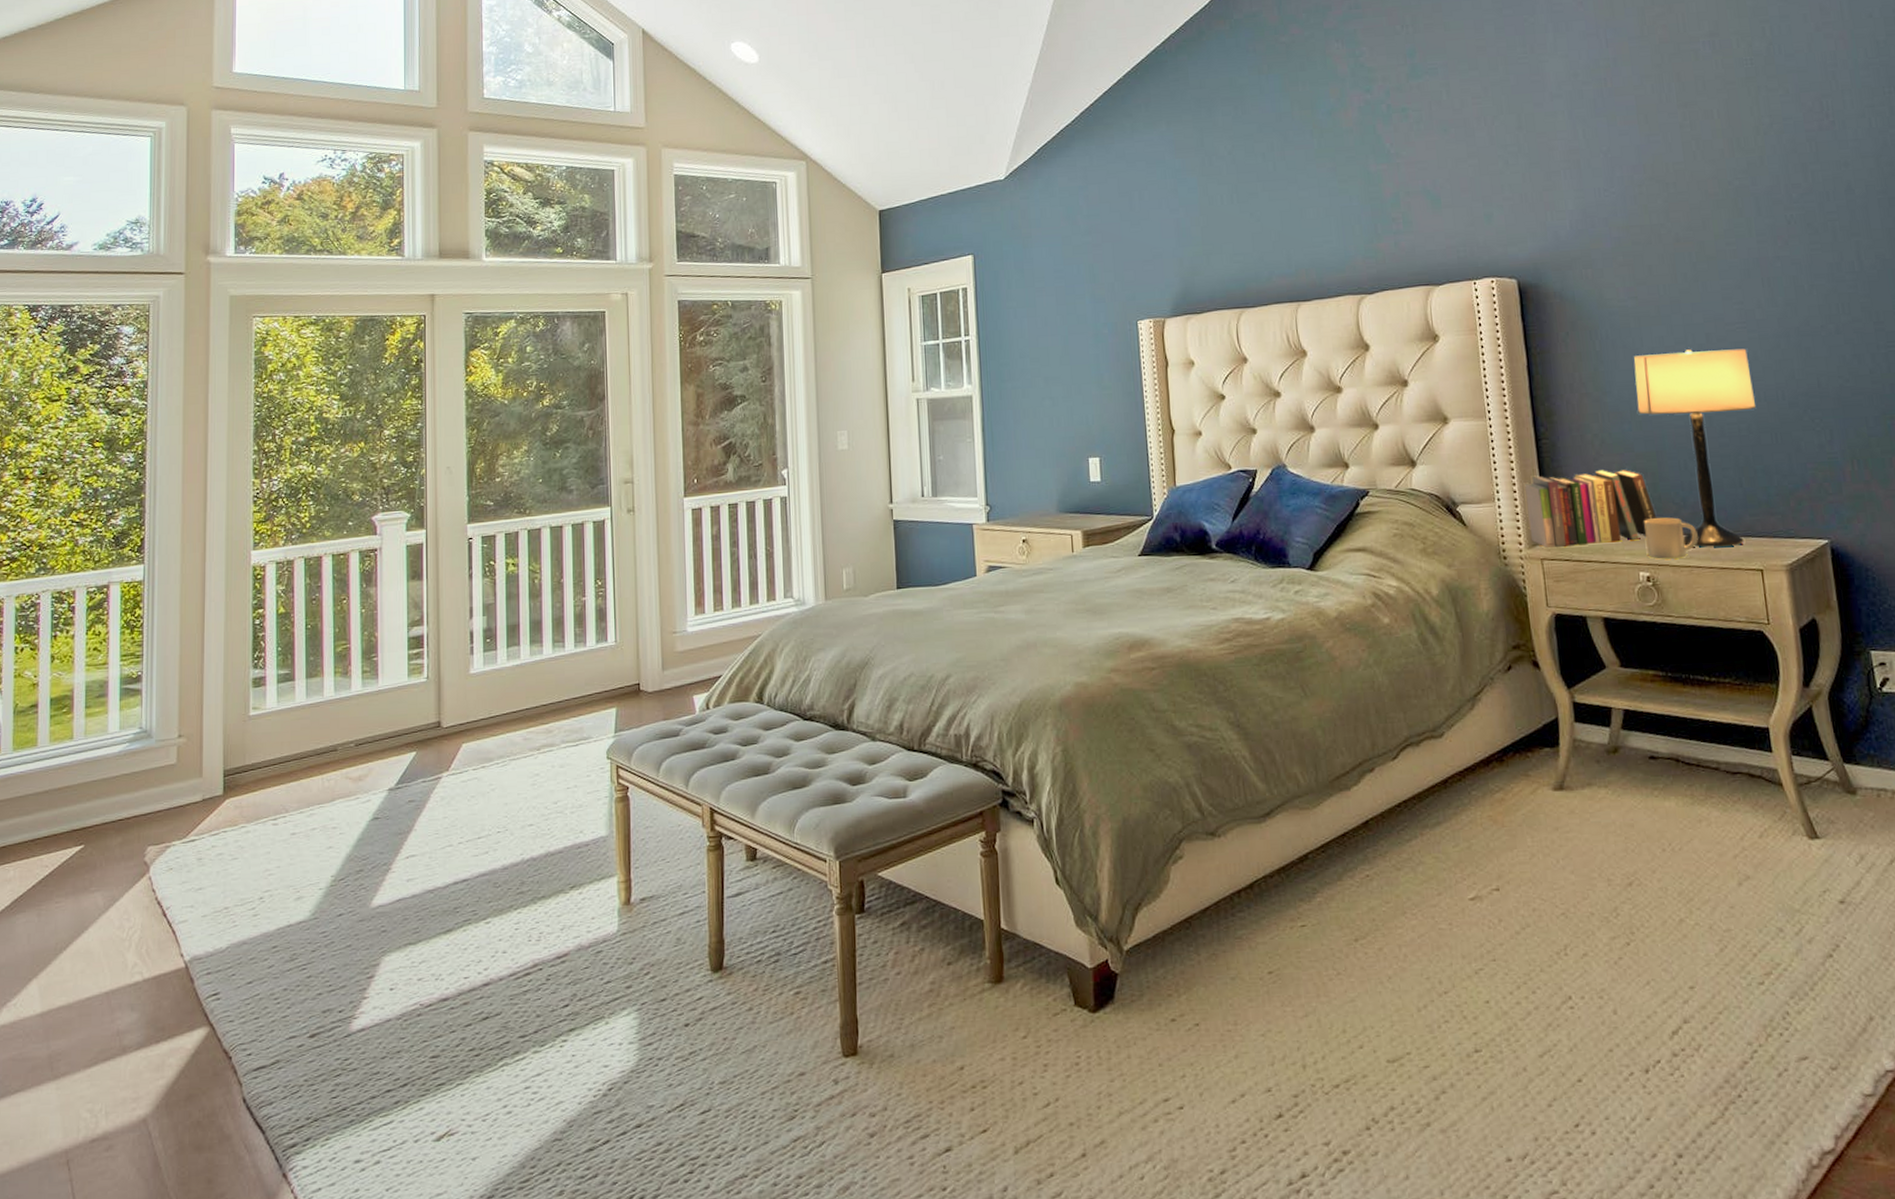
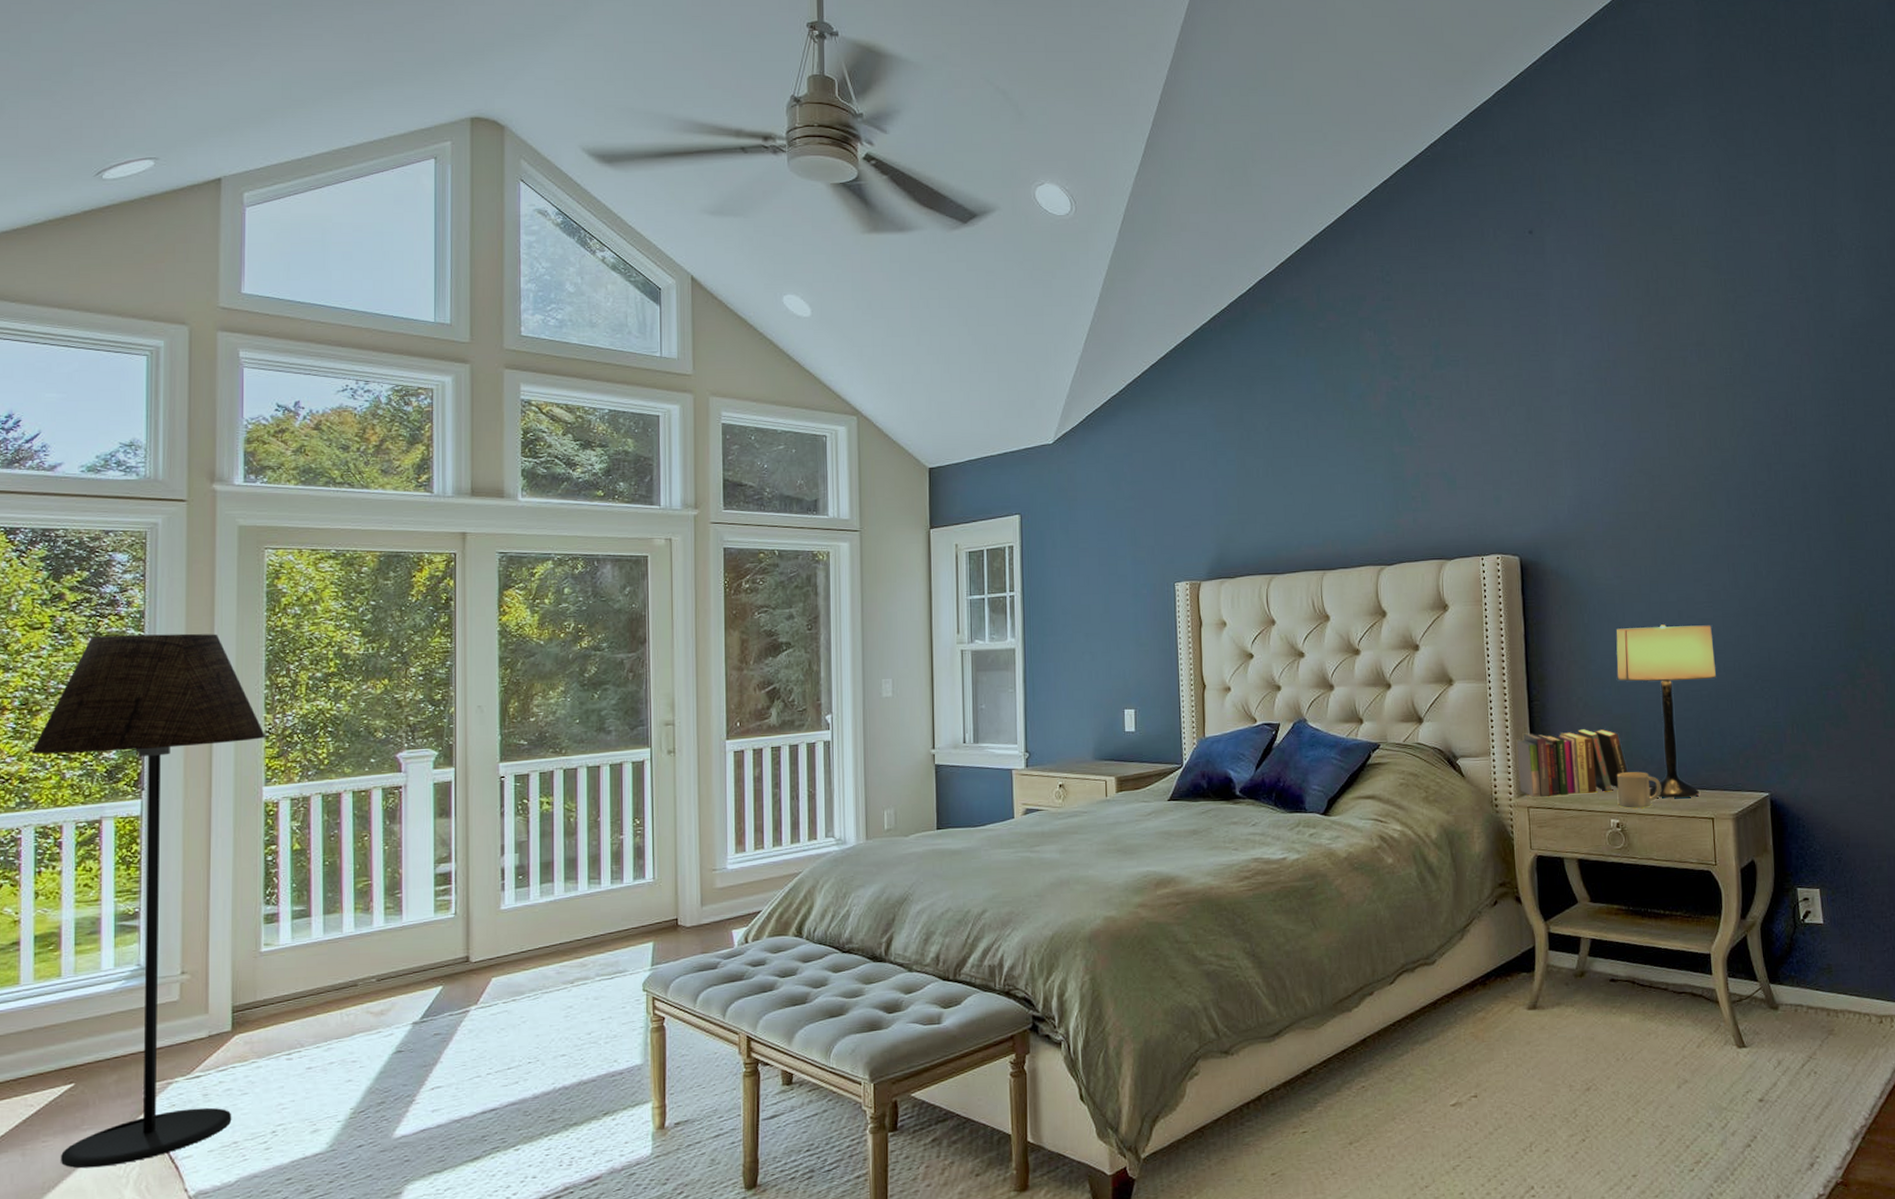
floor lamp: none [49,401,254,931] -> present [31,633,265,1169]

